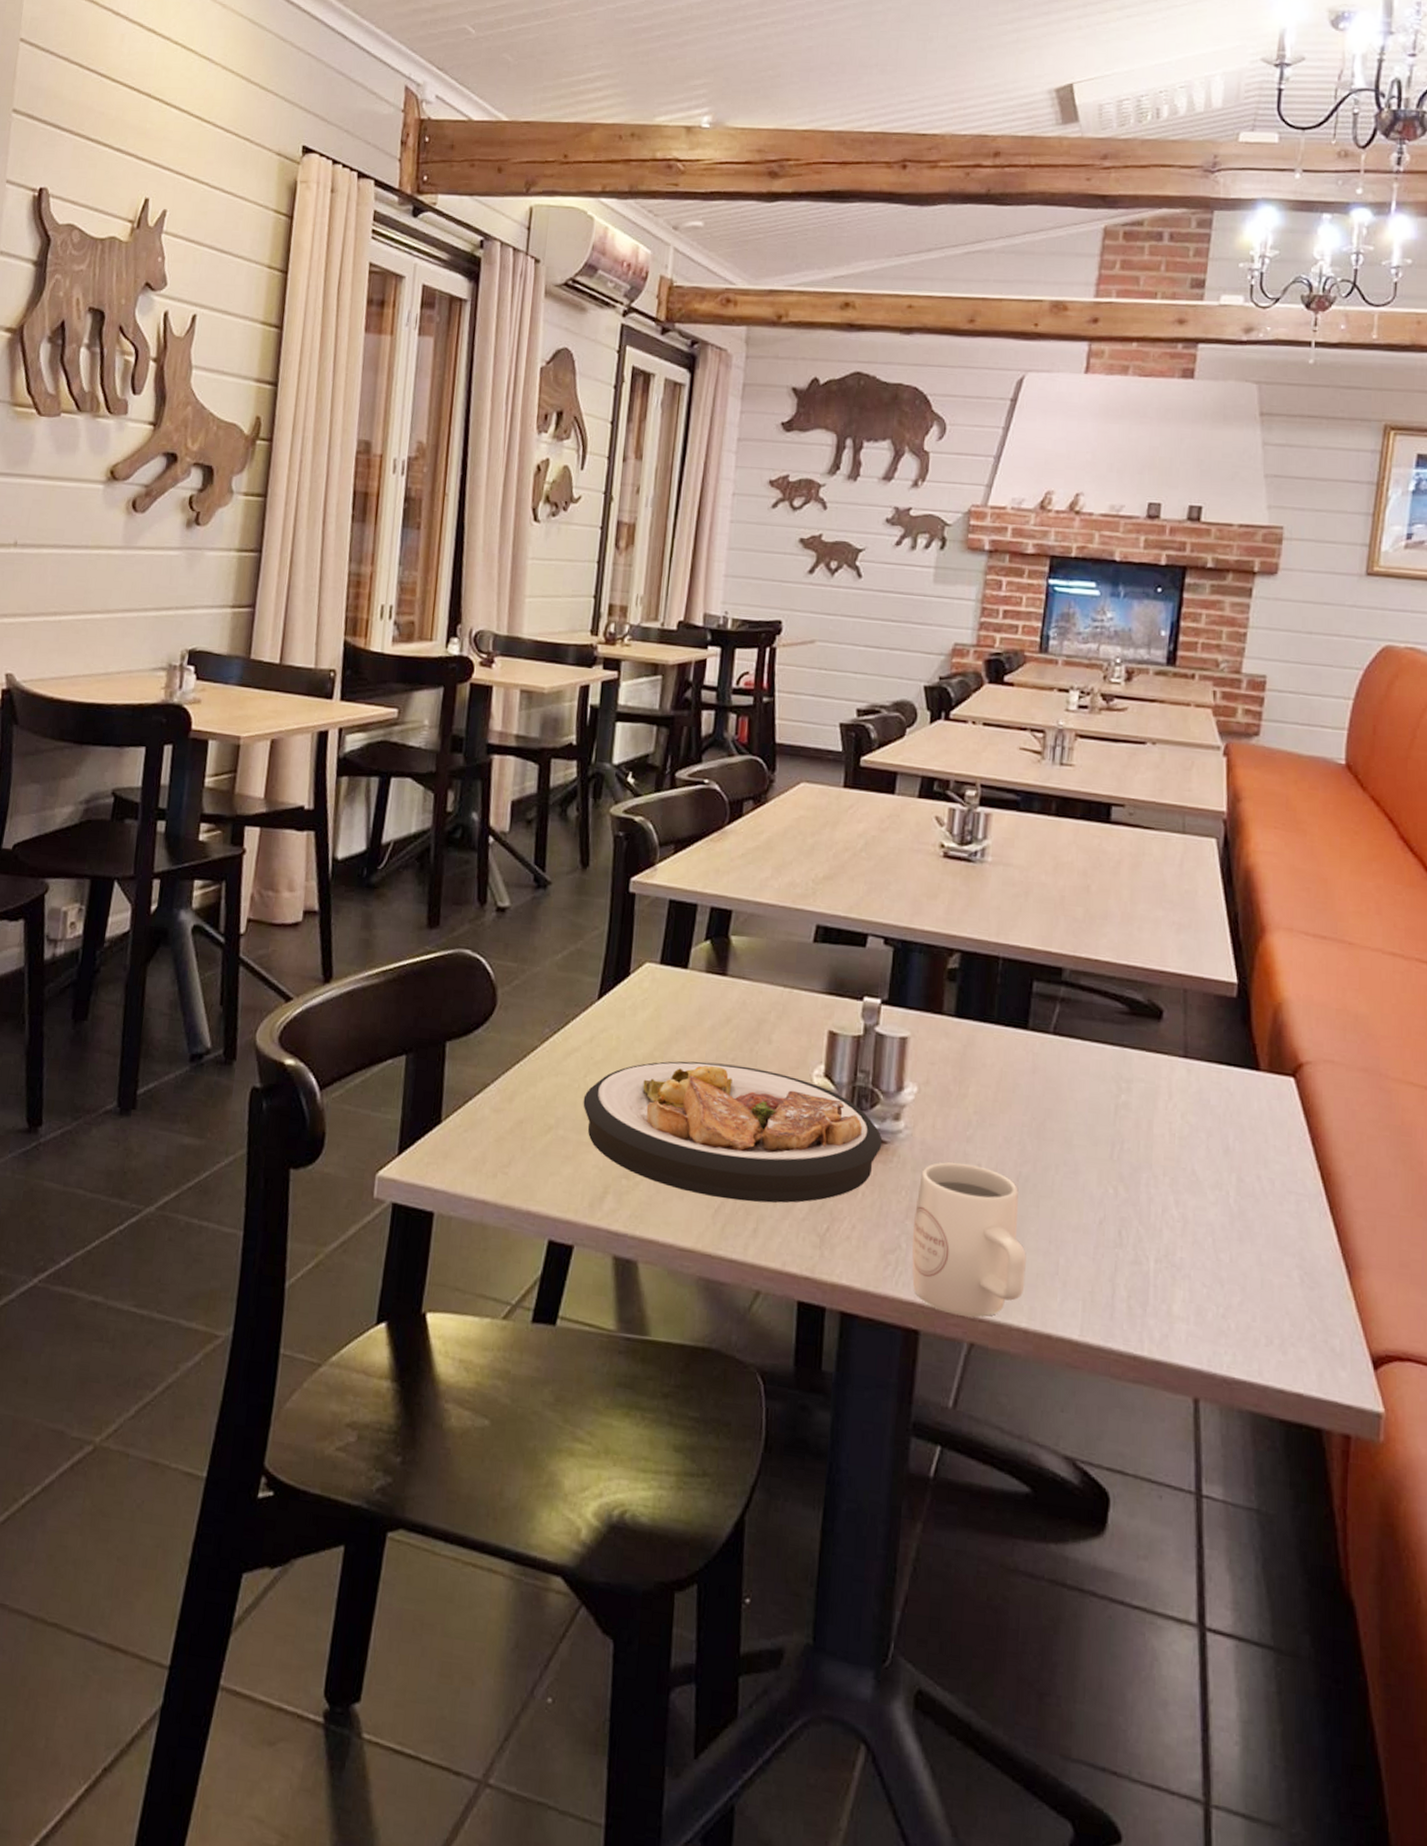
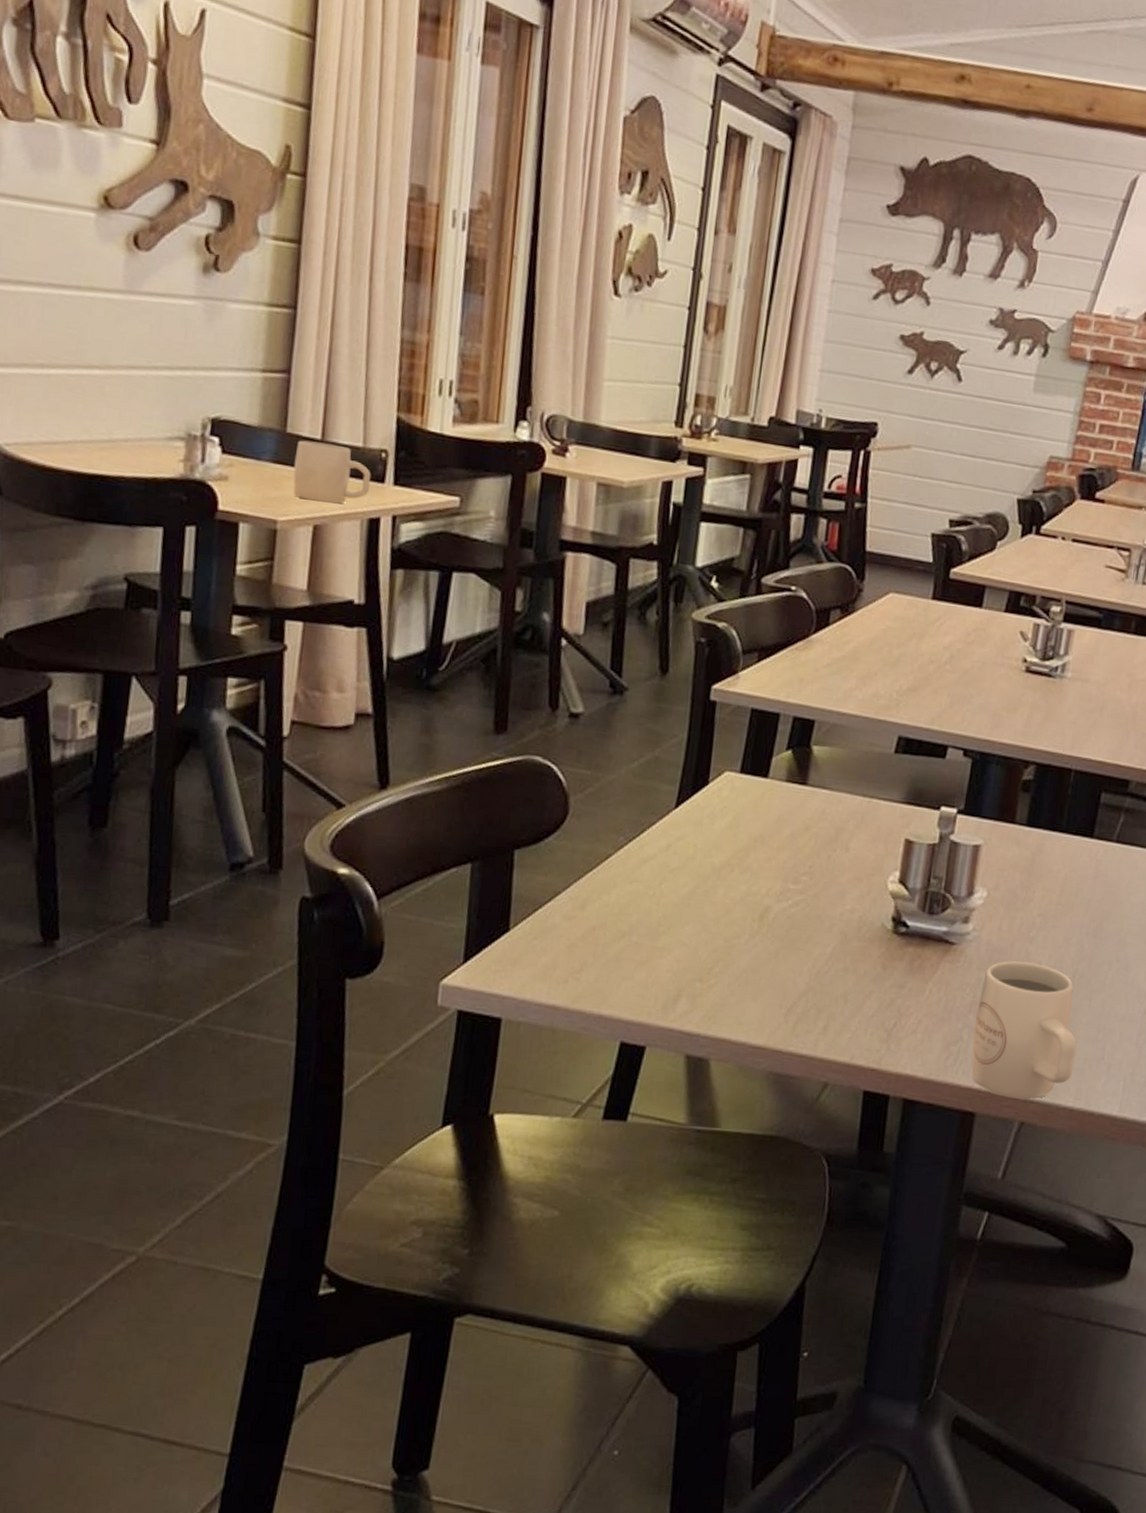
mug: none [254,665,321,720] -> present [293,440,371,504]
plate: present [583,1061,883,1203] -> none [658,868,951,1002]

